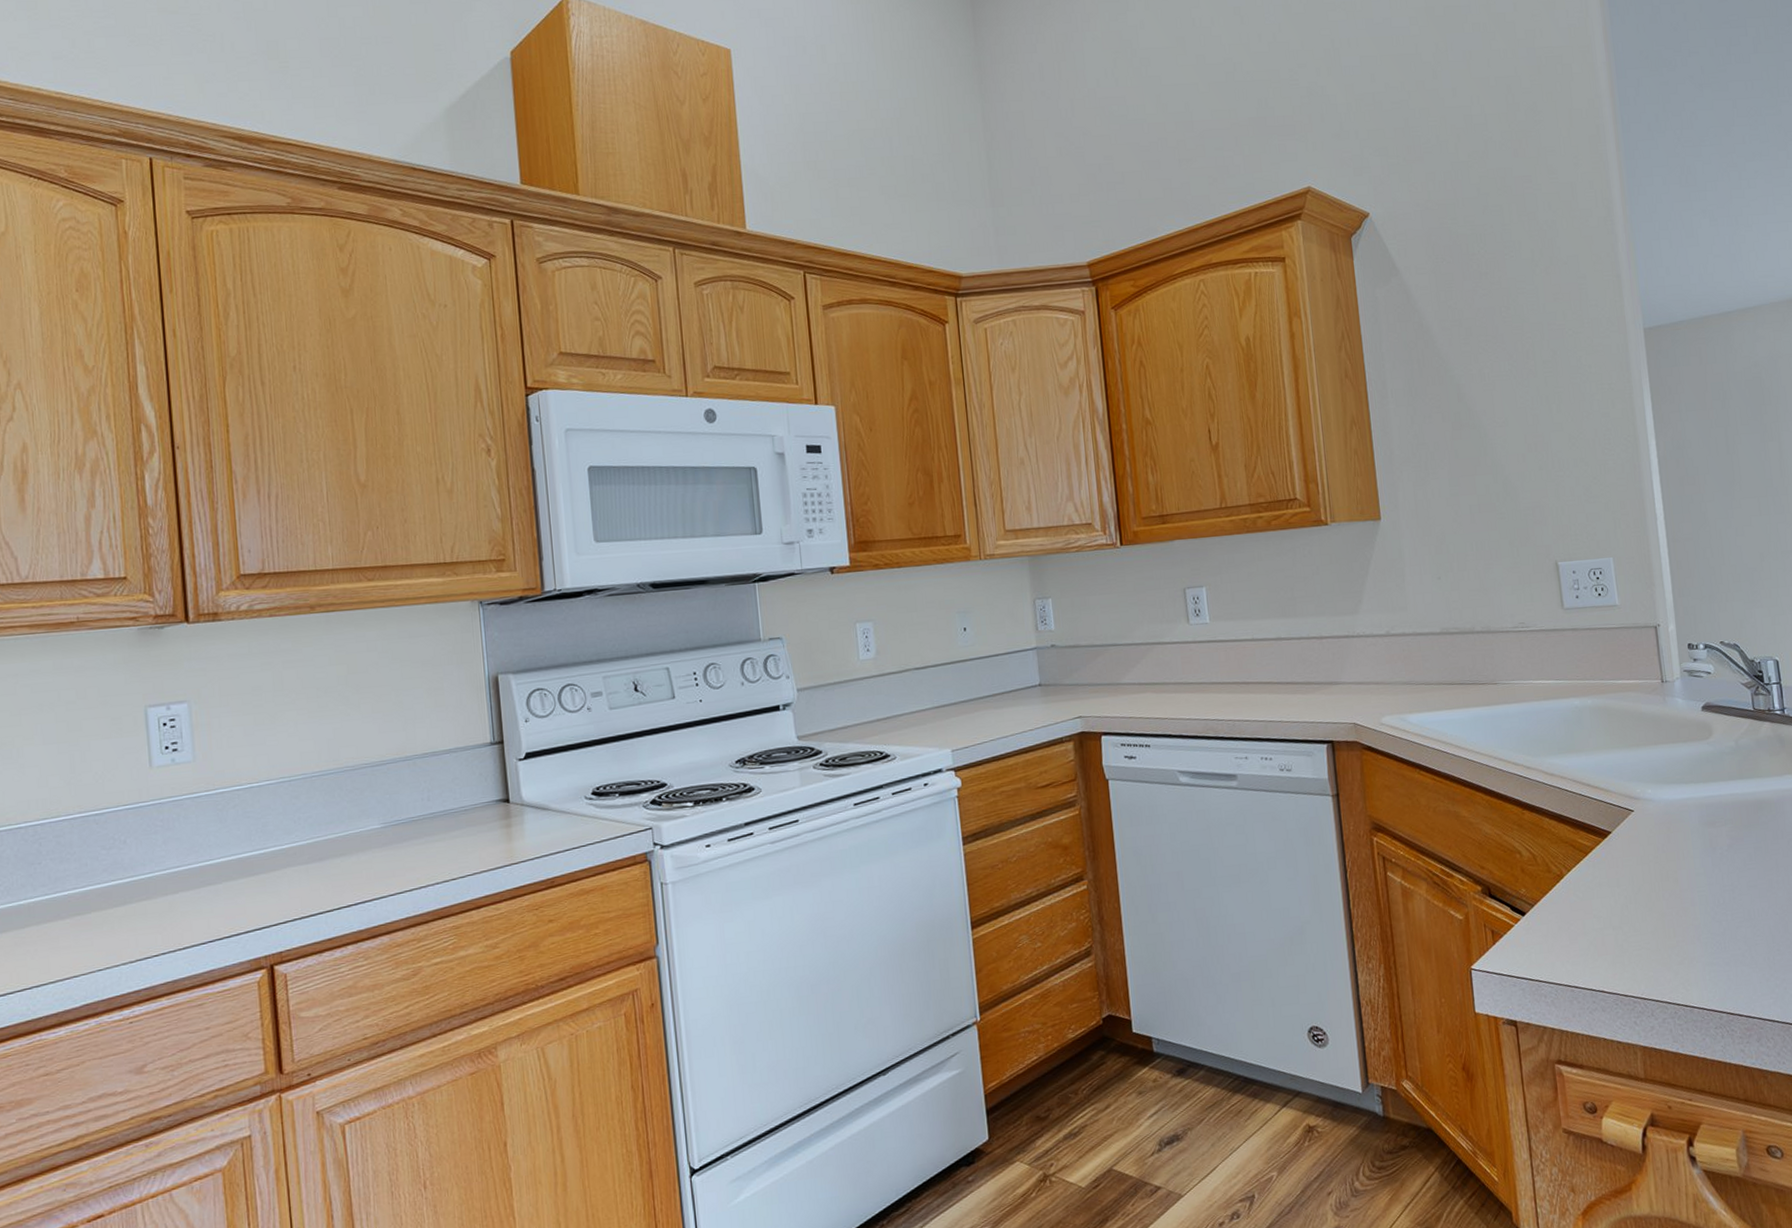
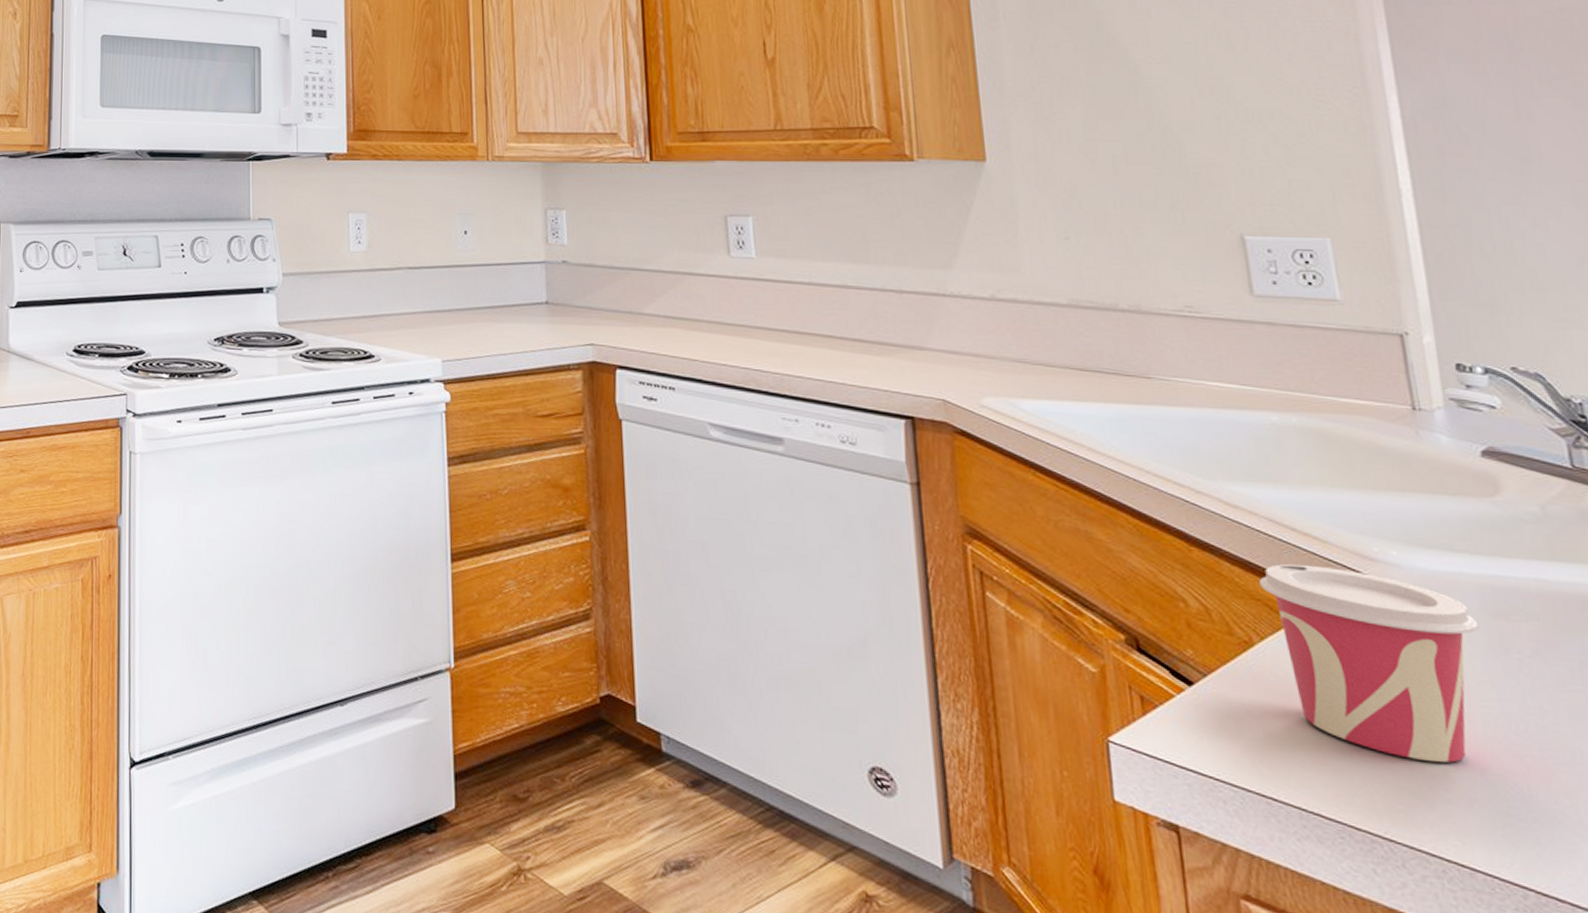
cup: none [1567,809,1699,939] -> present [1259,564,1480,763]

